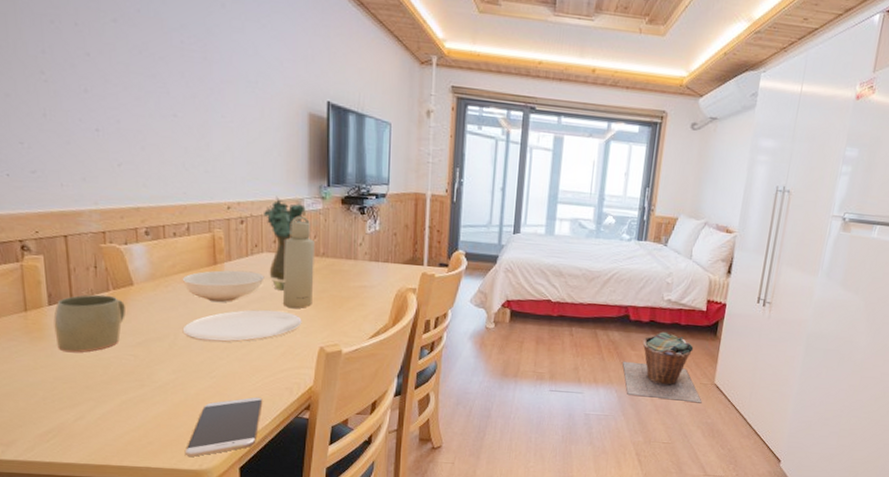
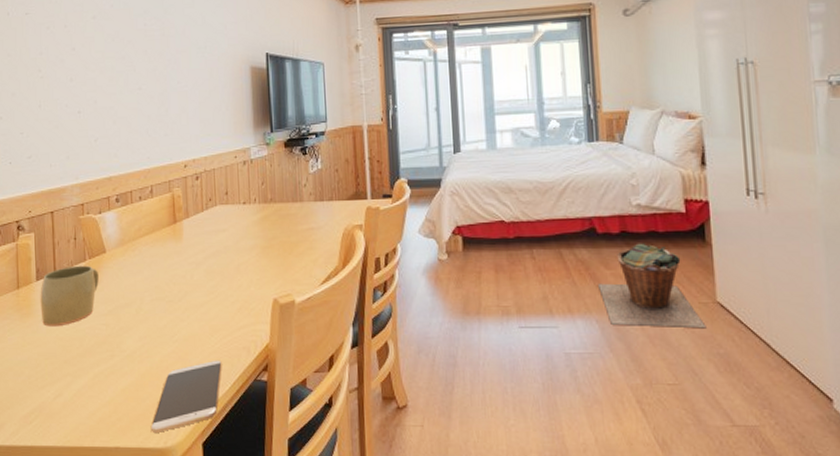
bowl: present [182,270,265,303] -> none [146,226,219,262]
plate: present [182,309,302,343] -> none [147,263,255,304]
vase: present [264,196,306,291] -> none [216,148,253,242]
bottle: present [282,216,314,309] -> none [235,164,264,260]

